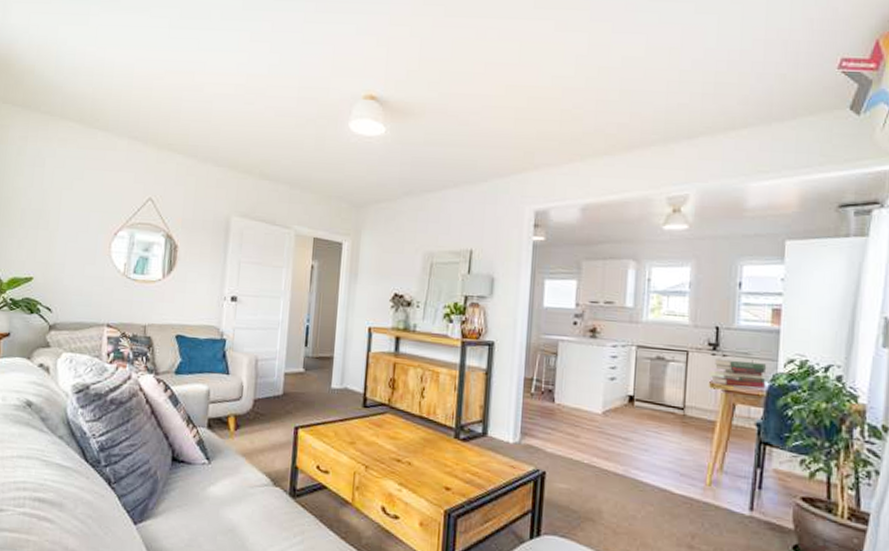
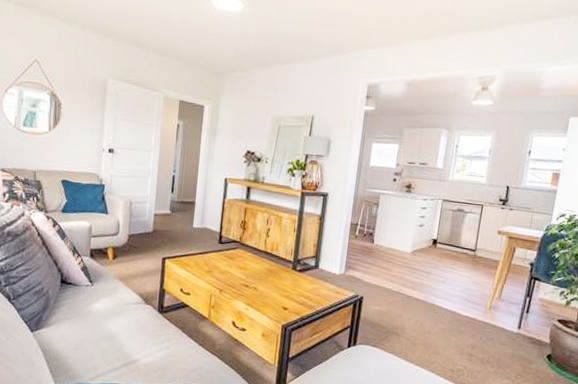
books: present [711,358,767,389] -> none [498,212,544,237]

